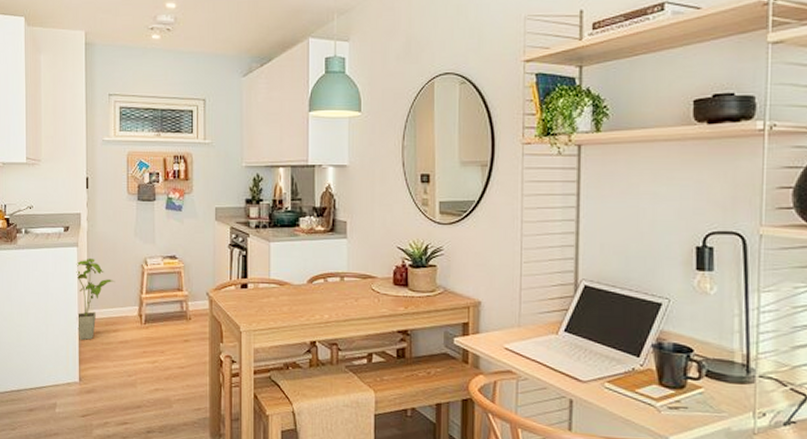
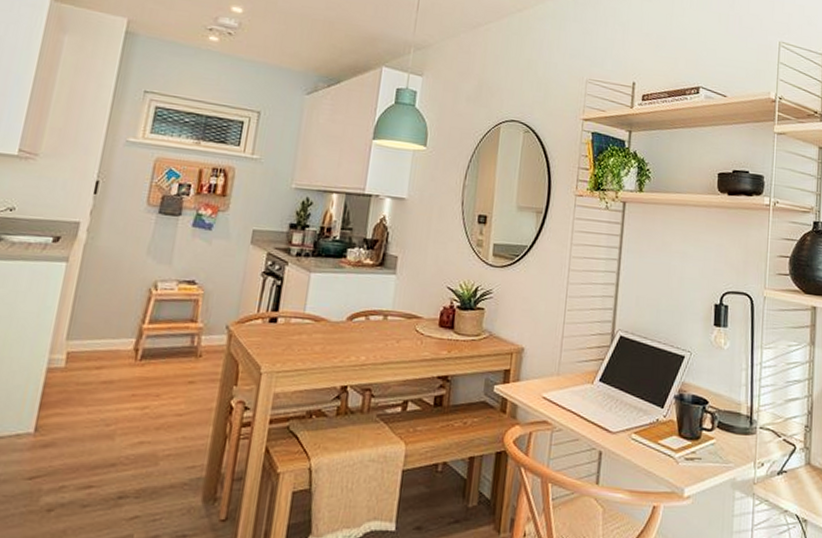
house plant: present [76,257,115,340] -> none [45,276,111,379]

